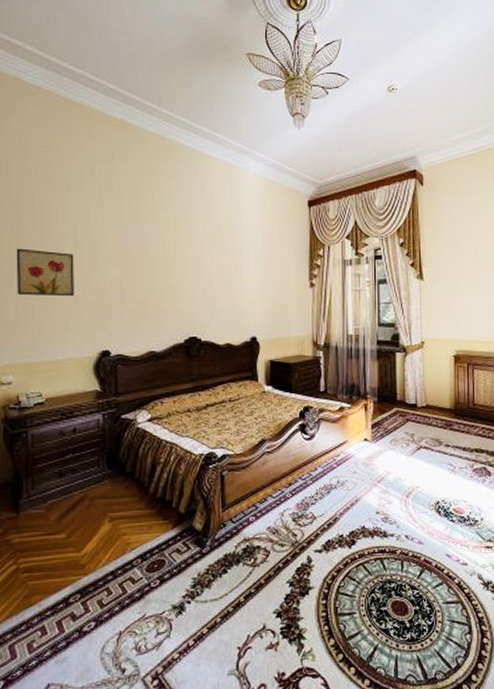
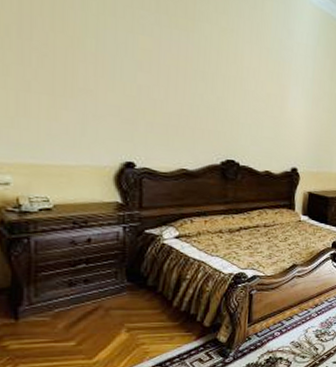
wall art: present [16,248,74,297] -> none [16,31,94,99]

